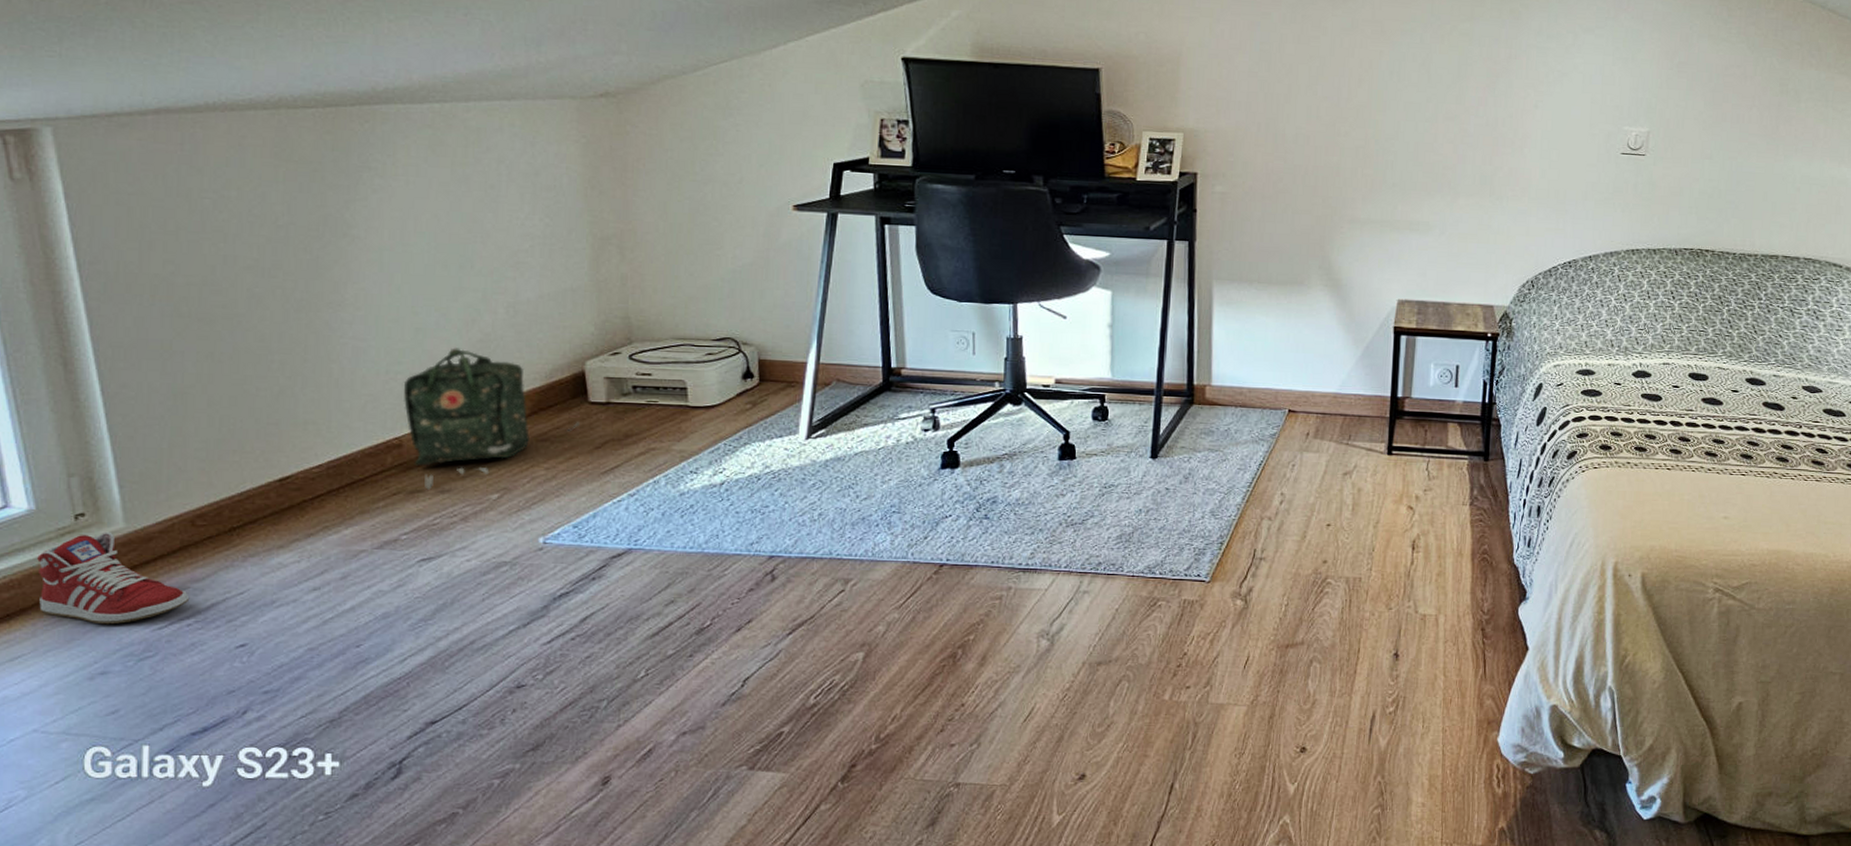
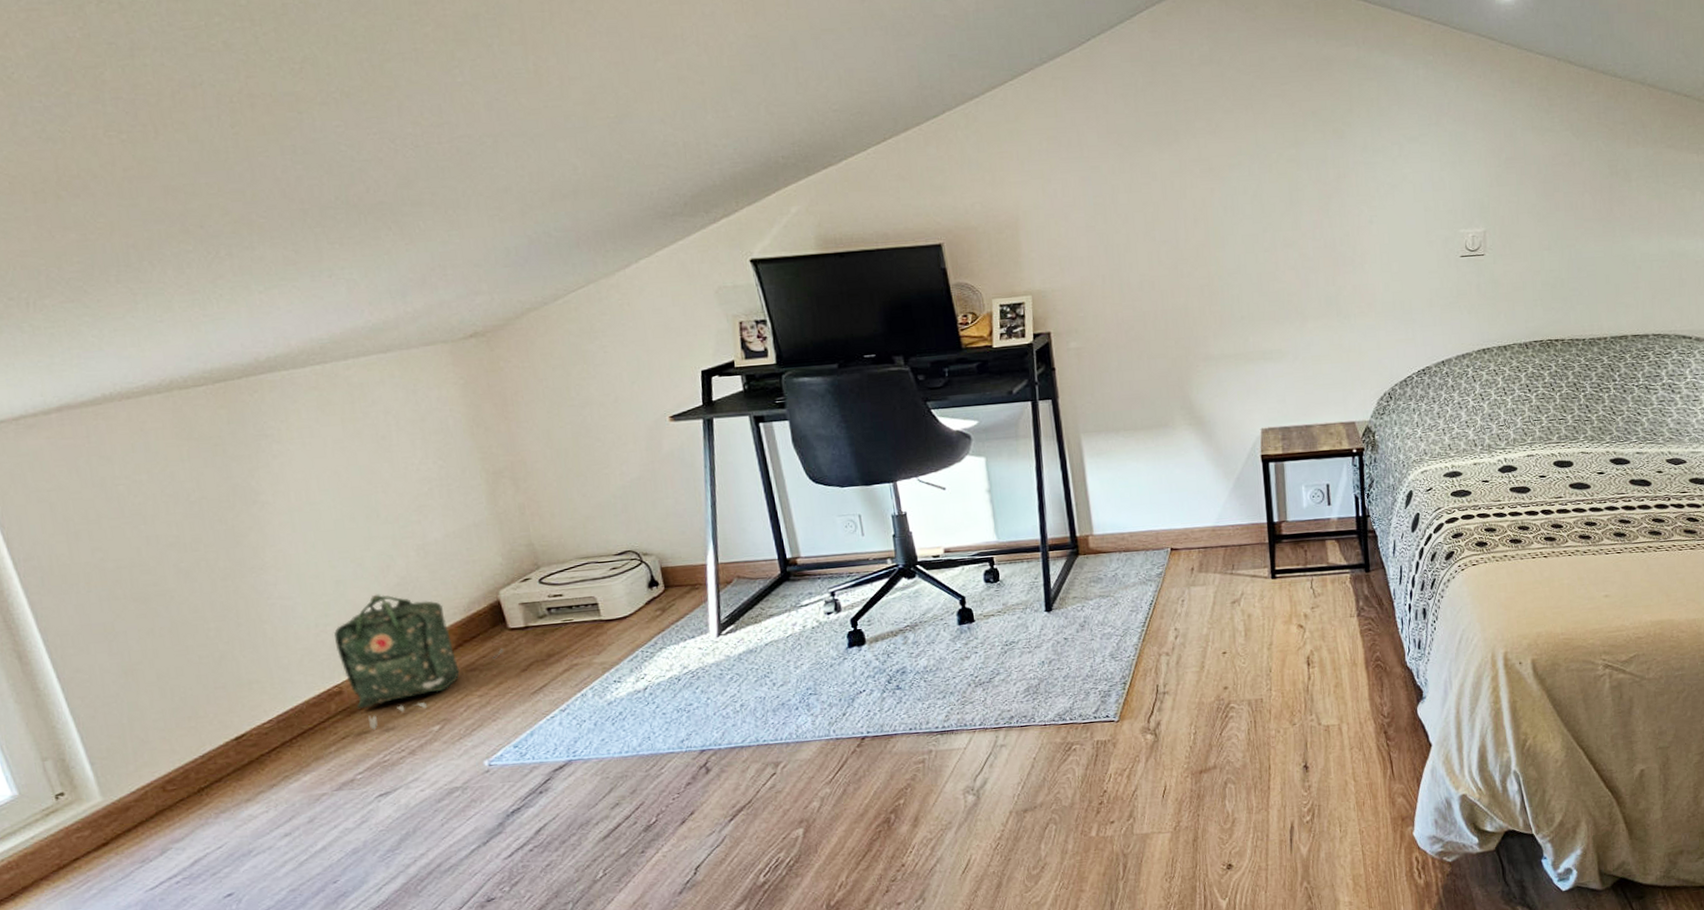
sneaker: present [37,531,190,625] -> none [28,806,174,892]

